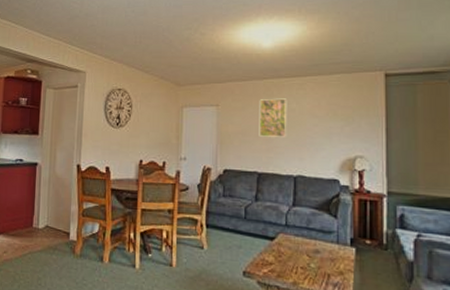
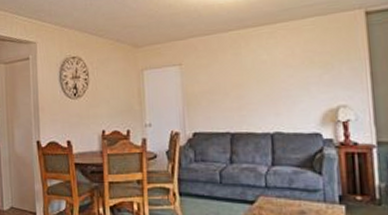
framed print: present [259,98,287,137] -> none [226,50,260,94]

